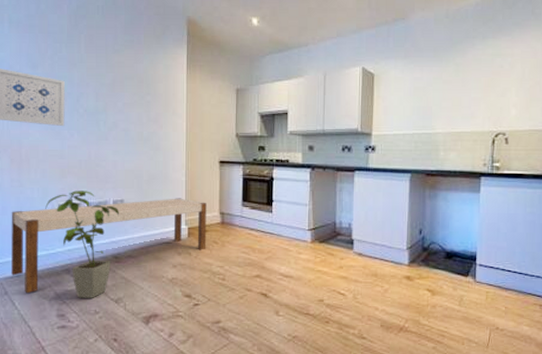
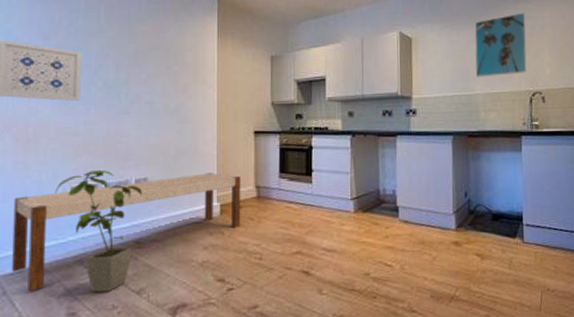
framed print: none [437,50,494,116] -> present [474,13,527,77]

